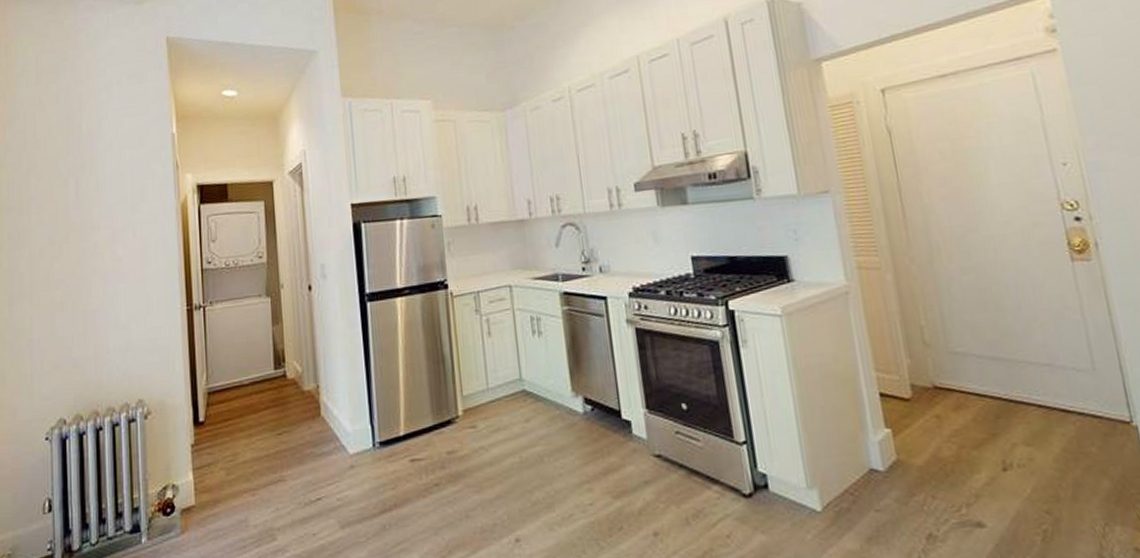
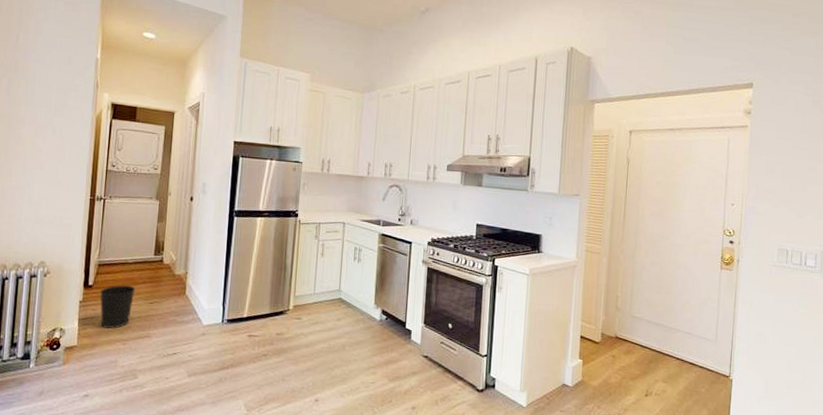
wastebasket: none [214,414,258,477] -> present [100,285,136,329]

